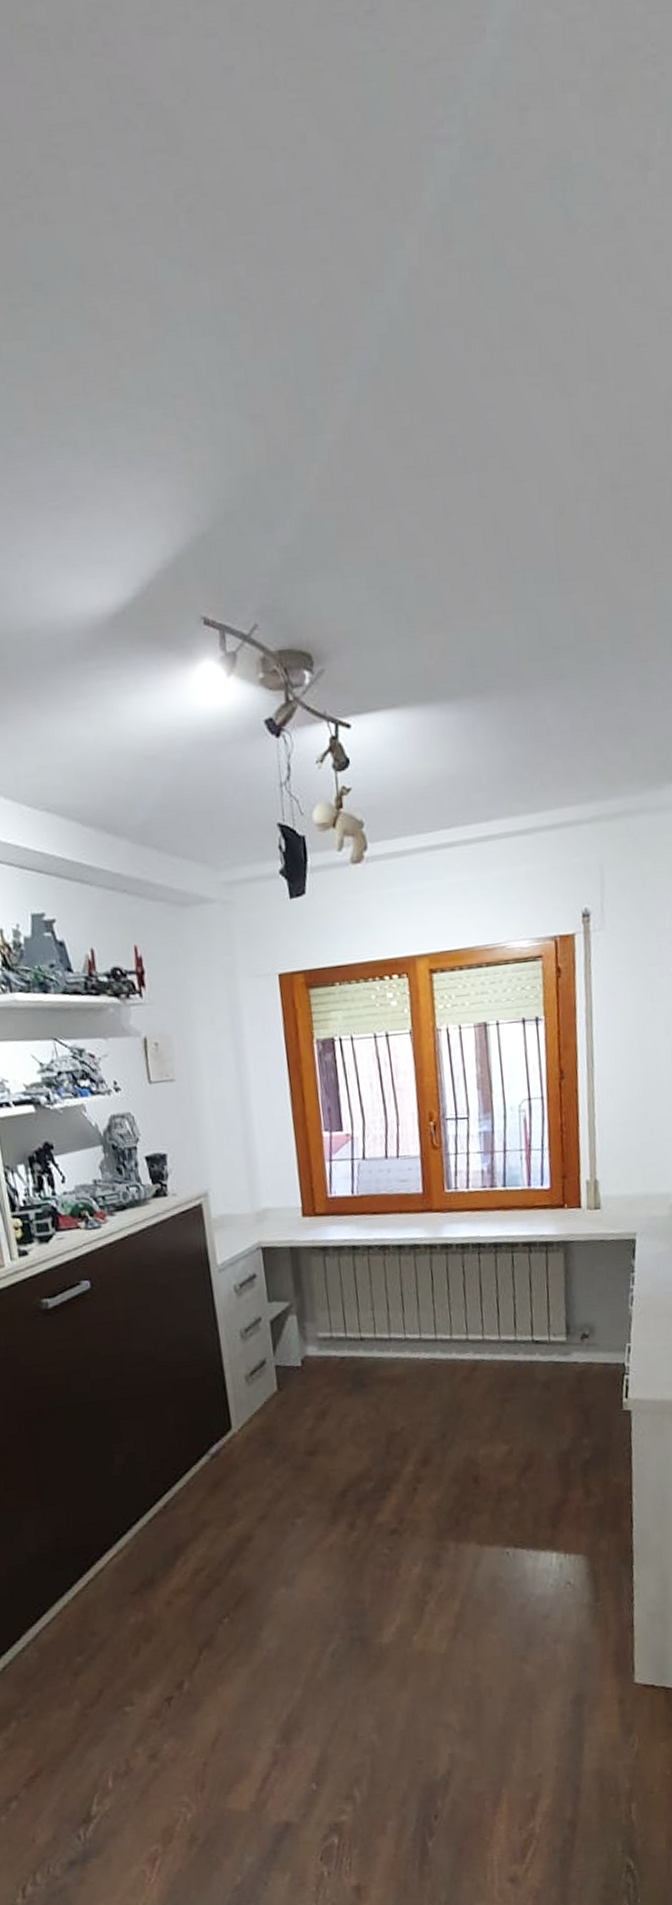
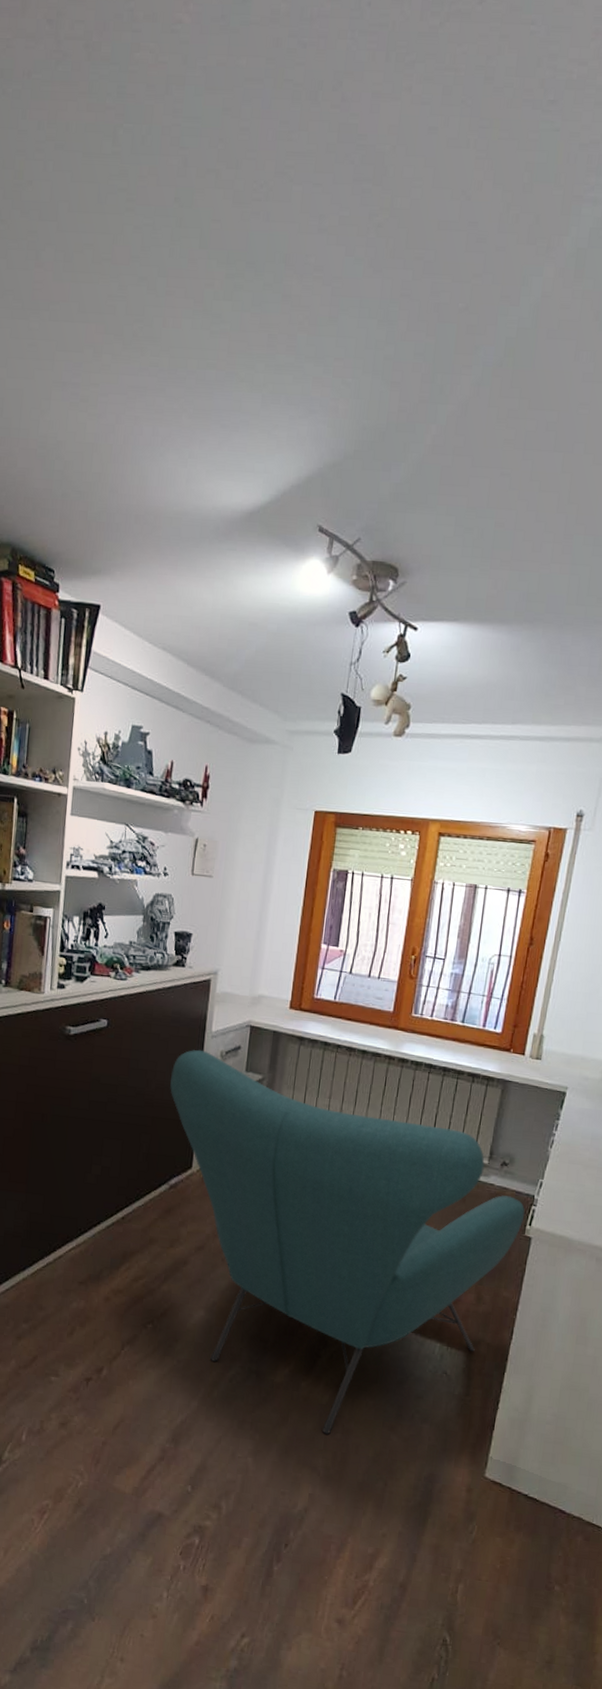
chair: none [181,1289,619,1685] -> present [170,1049,525,1435]

